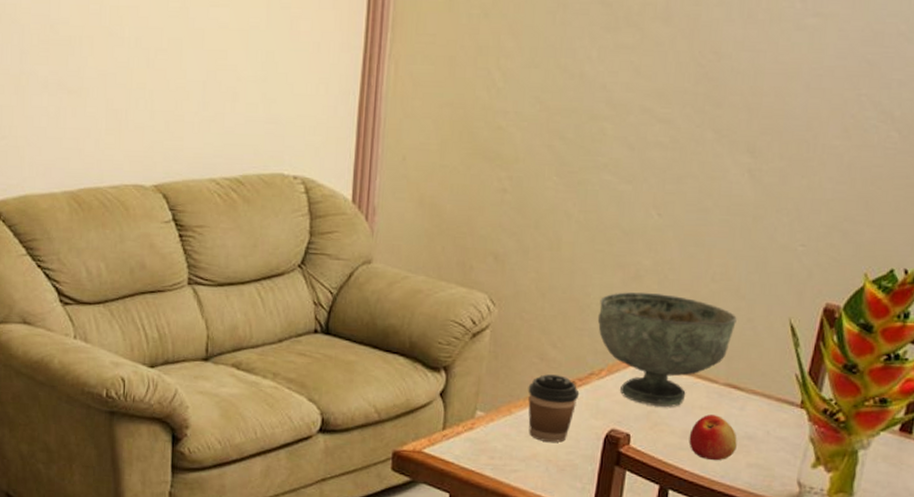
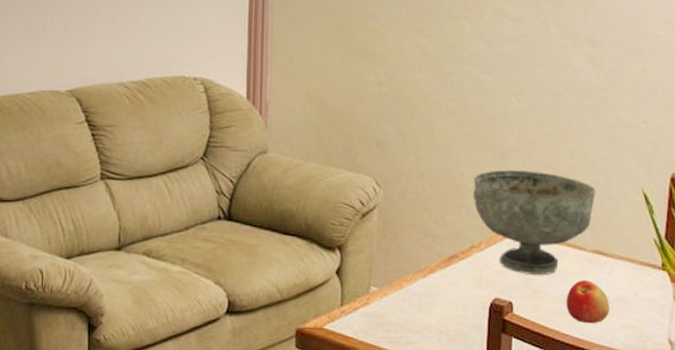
coffee cup: present [528,374,580,442] -> none [416,249,463,313]

